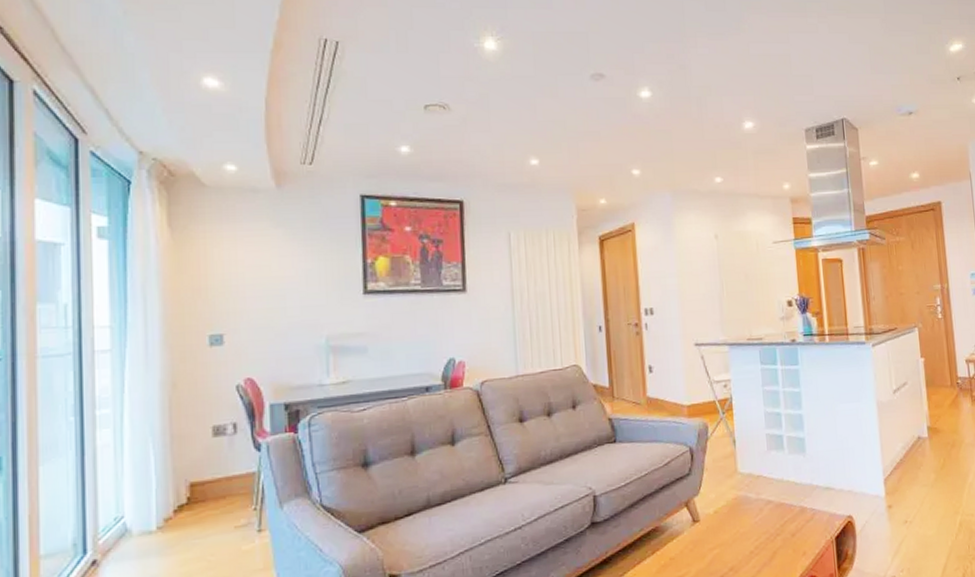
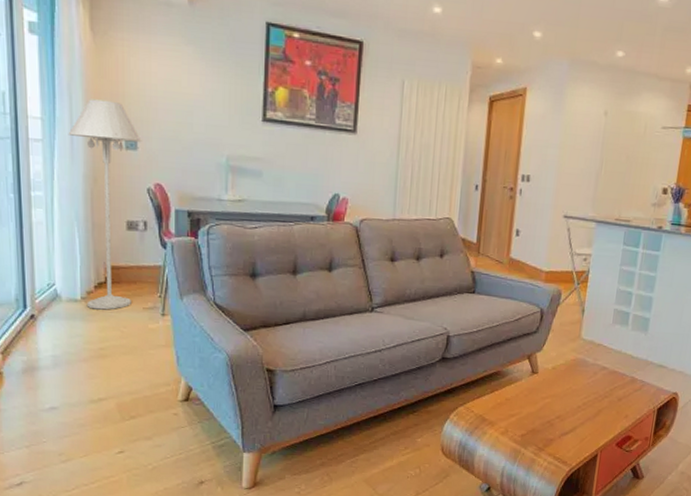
floor lamp: none [141,296,229,540] -> present [68,99,142,310]

